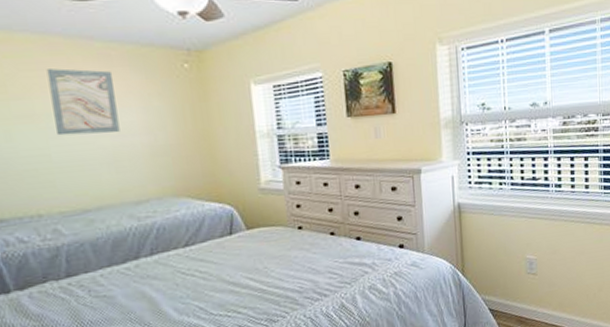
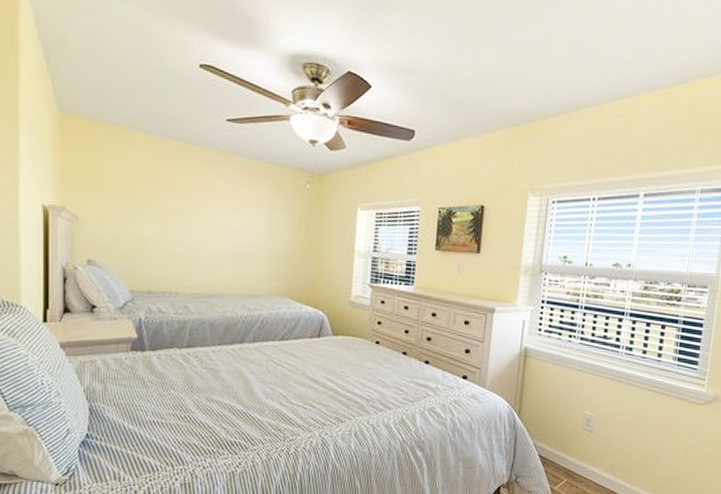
wall art: present [46,68,120,136] -> none [201,176,251,234]

